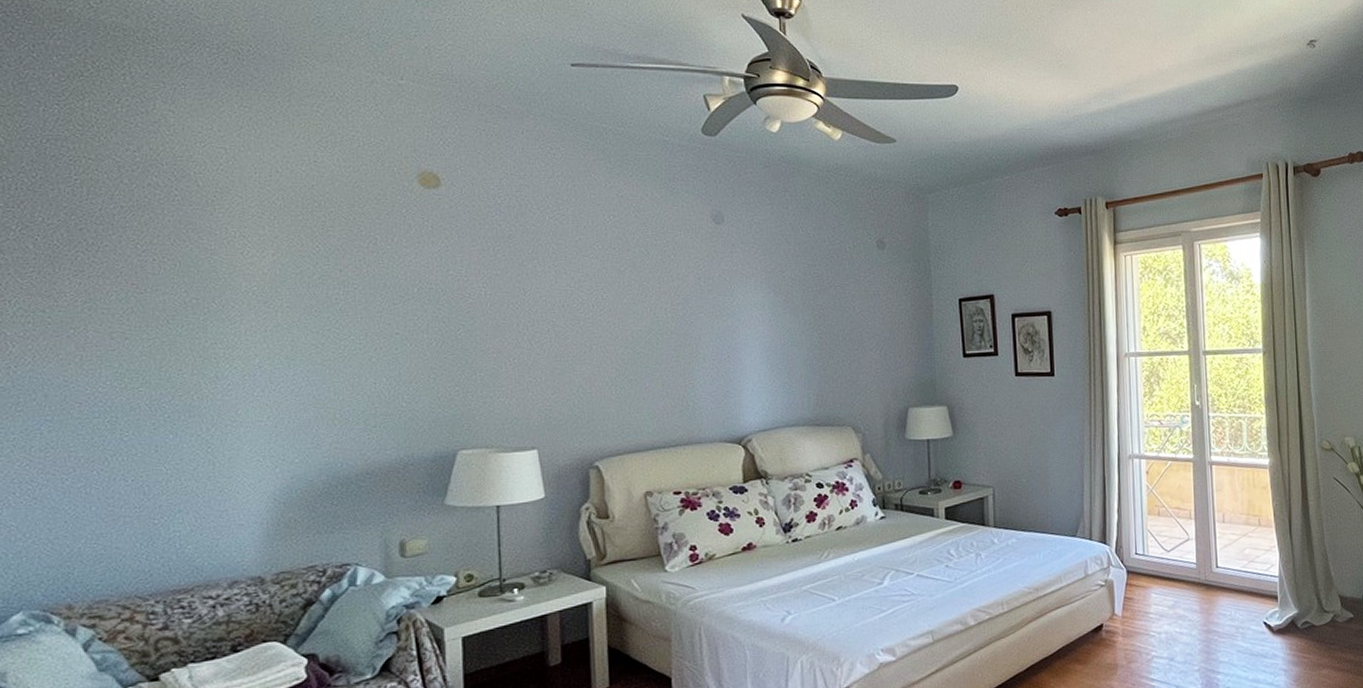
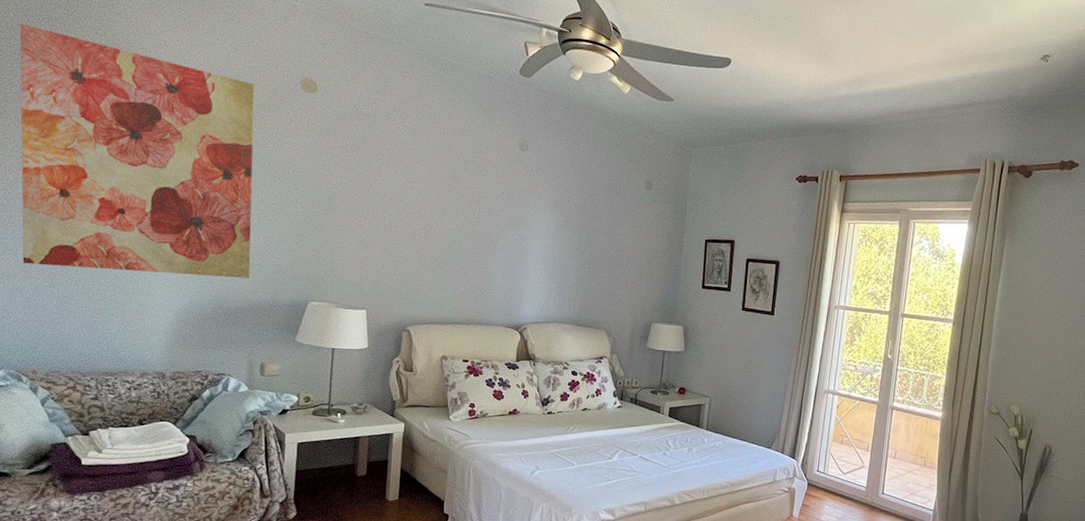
wall art: none [15,149,373,463] -> present [20,23,255,279]

